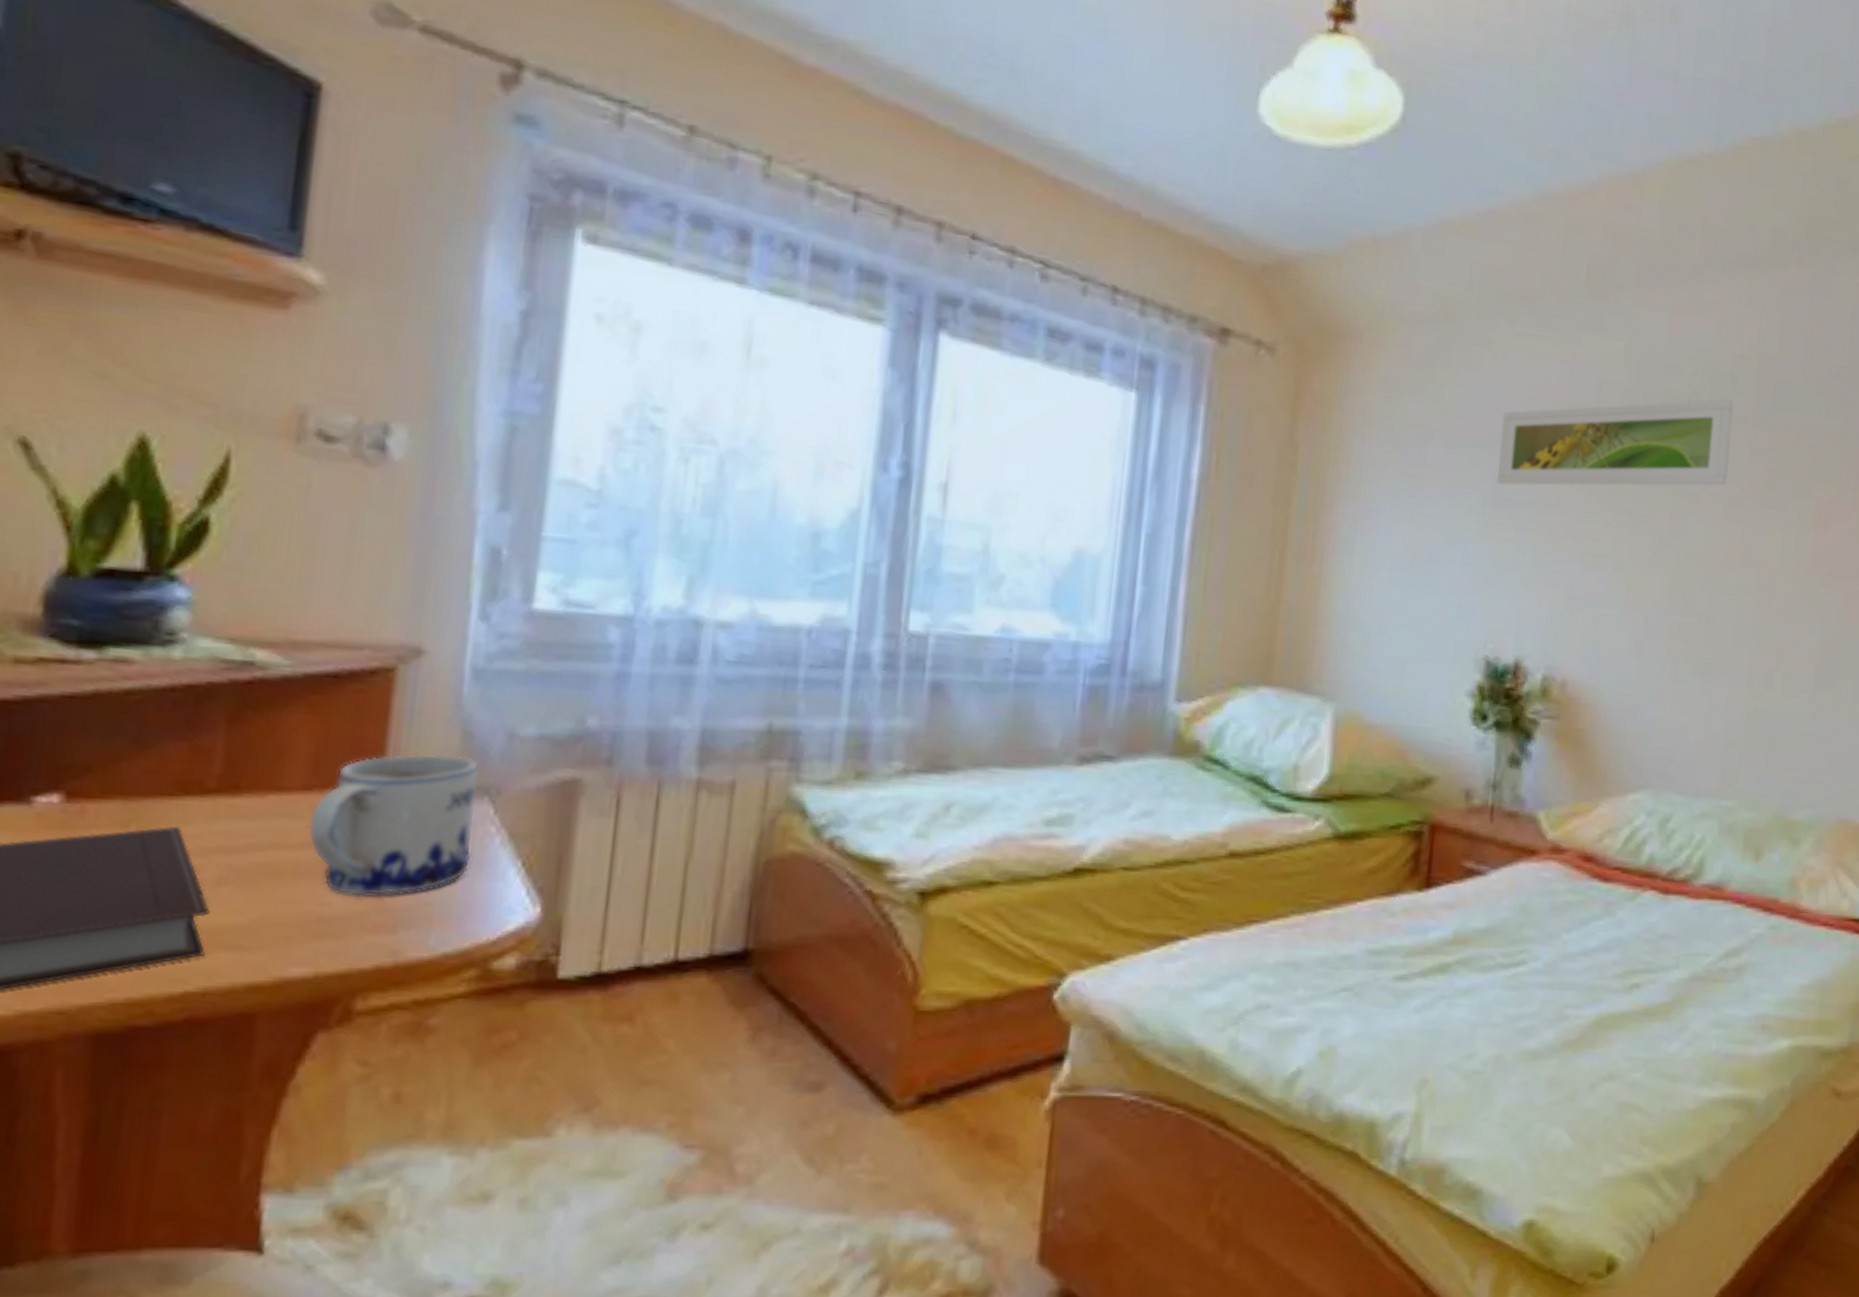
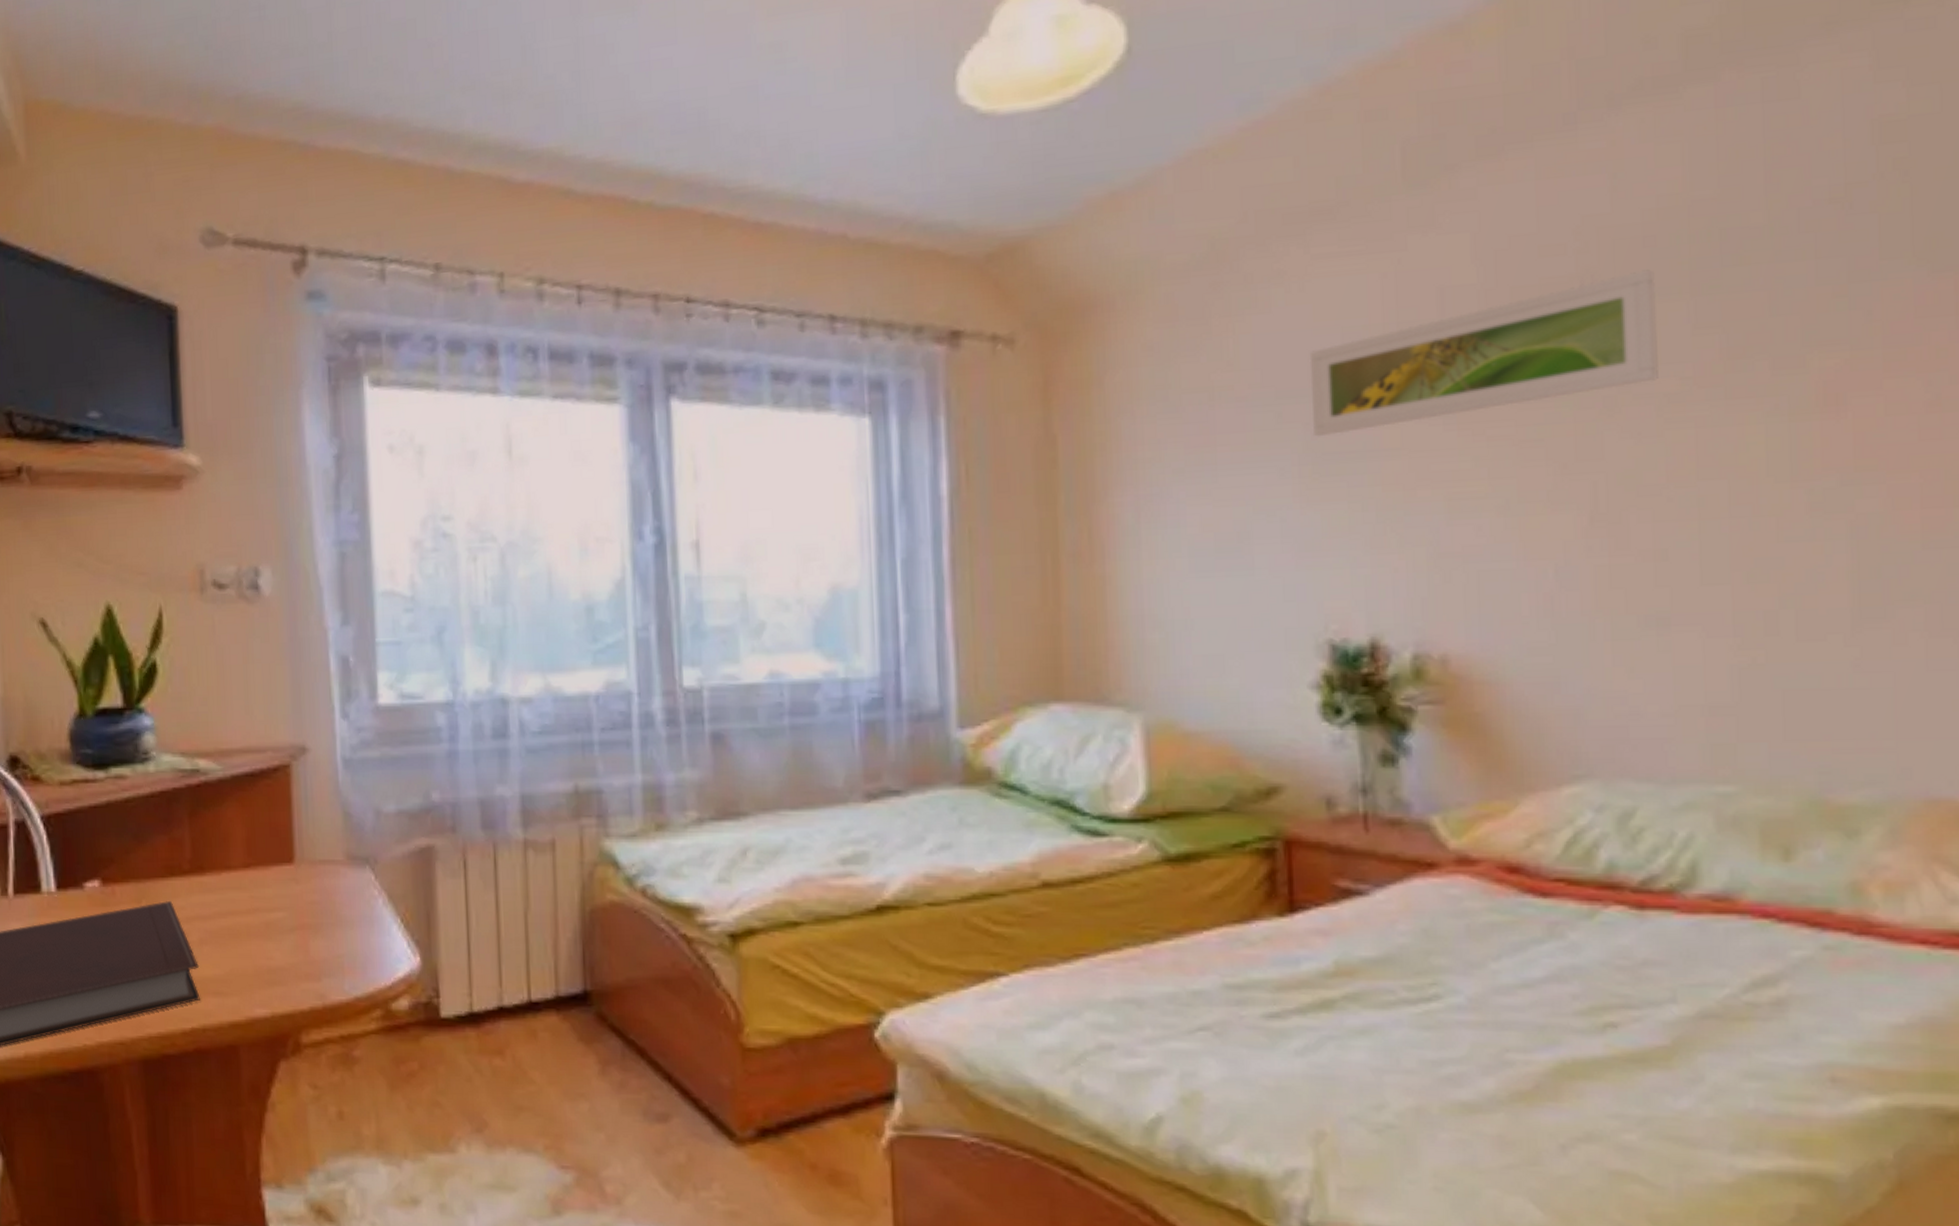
mug: present [308,753,478,897] -> none [251,832,364,951]

